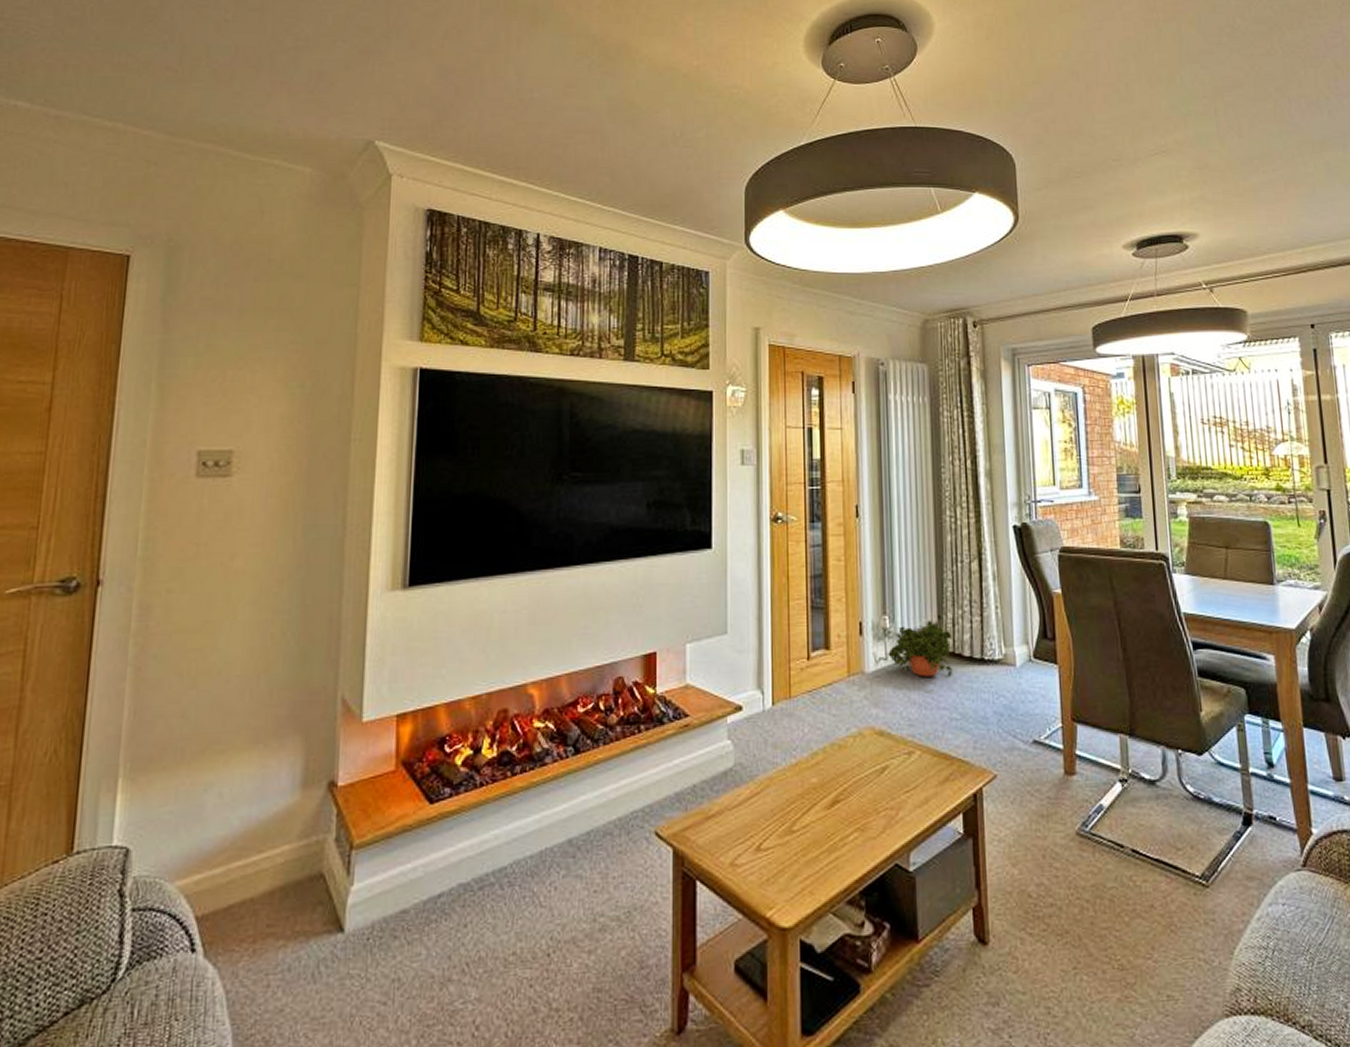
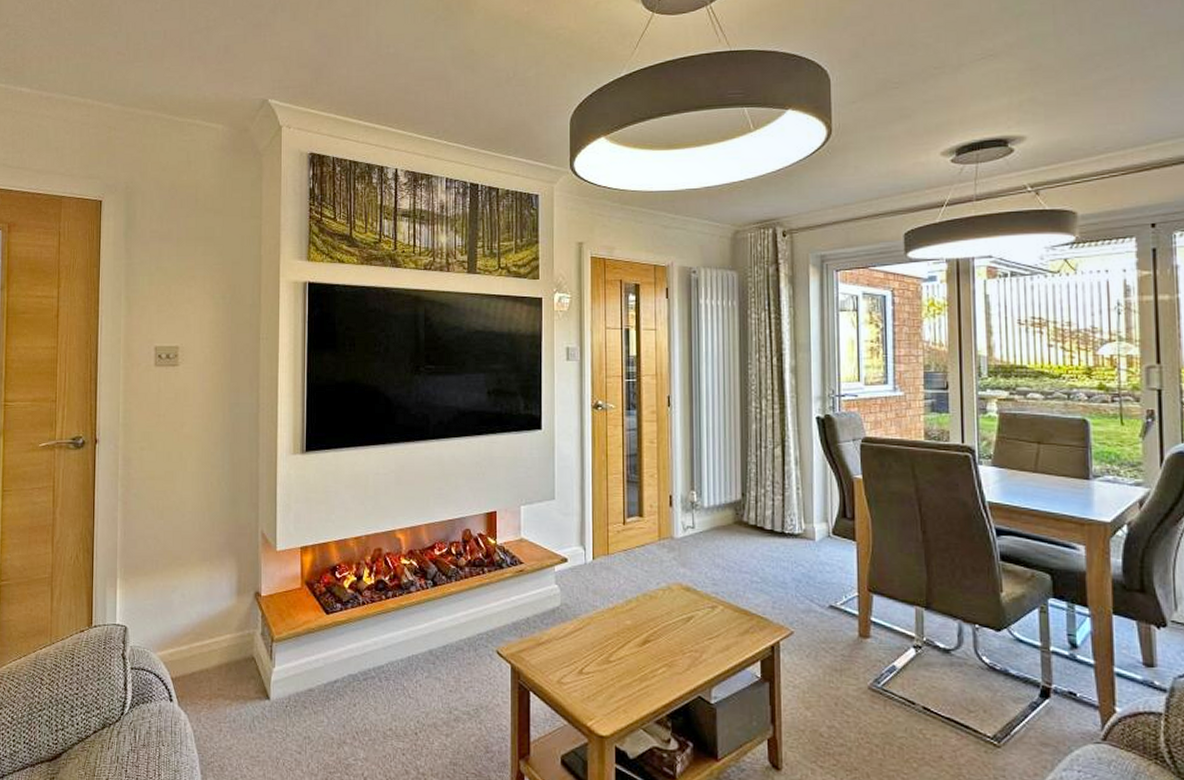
potted plant: present [888,620,953,677] -> none [695,497,756,545]

